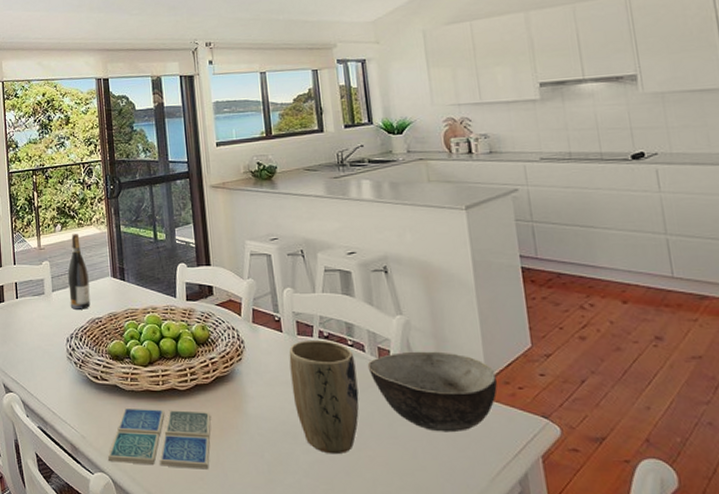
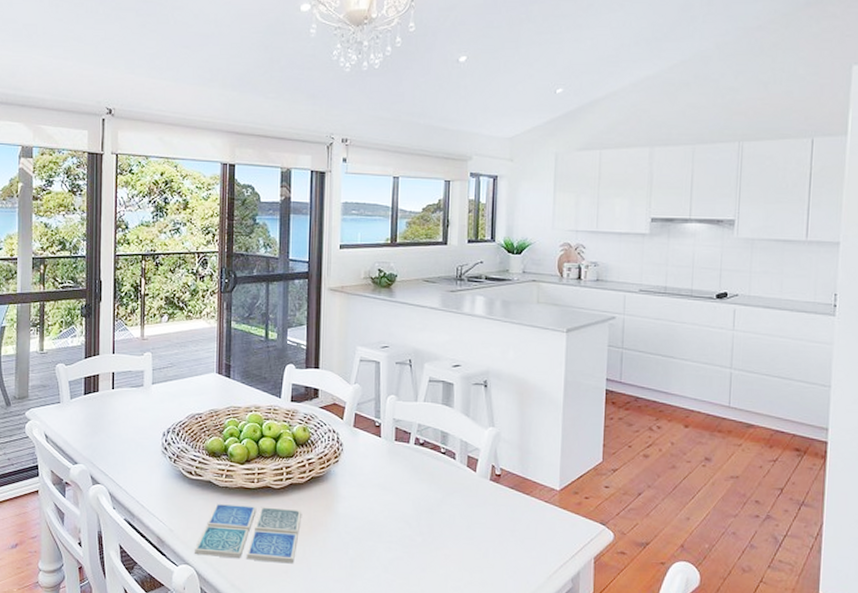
wine bottle: present [68,234,91,309] -> none [170,326,193,404]
plant pot: present [289,339,359,455] -> none [383,446,445,552]
bowl: present [367,351,498,433] -> none [456,461,567,535]

